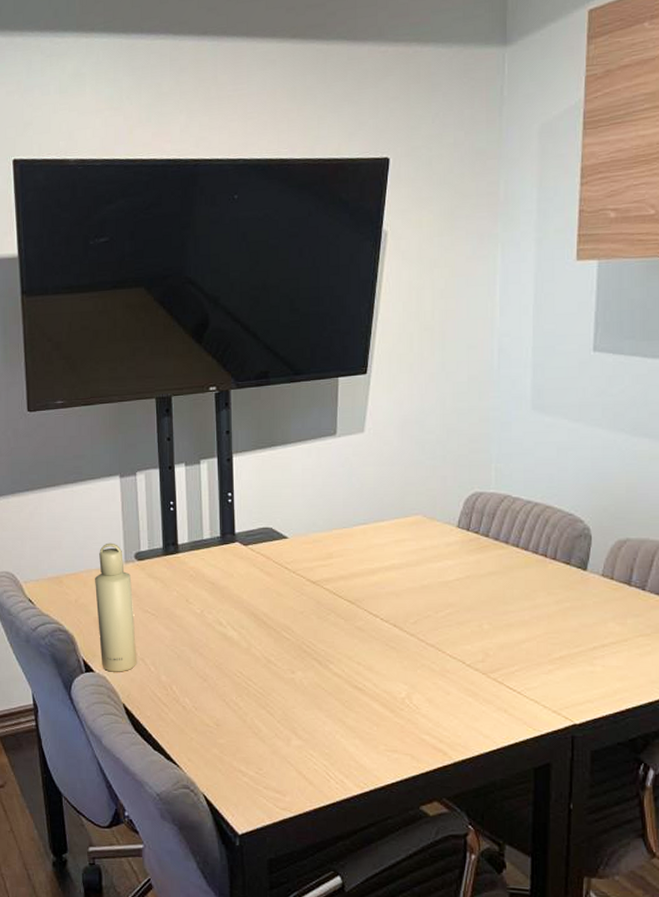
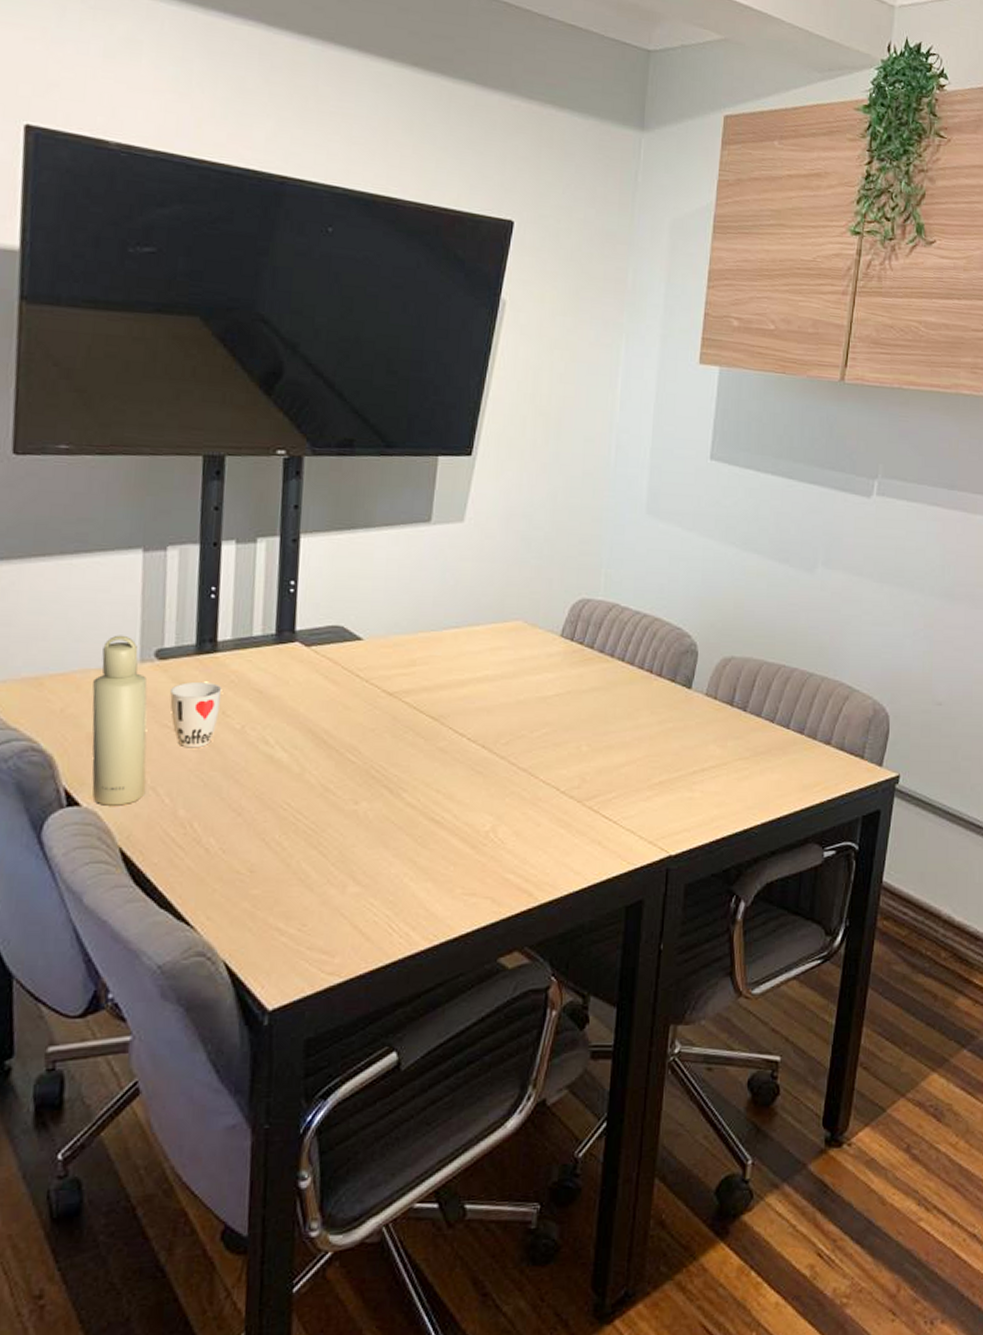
cup: none [148,576,185,629] -> present [170,681,222,748]

